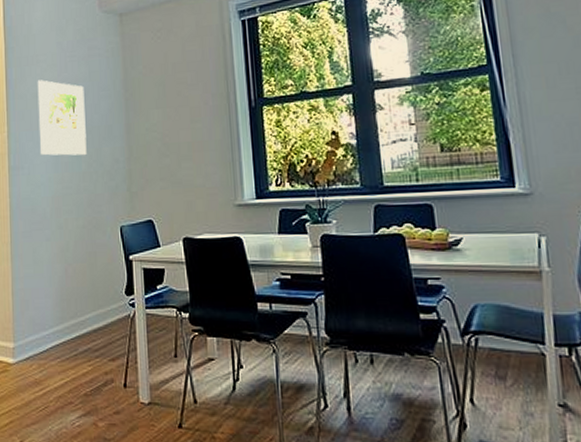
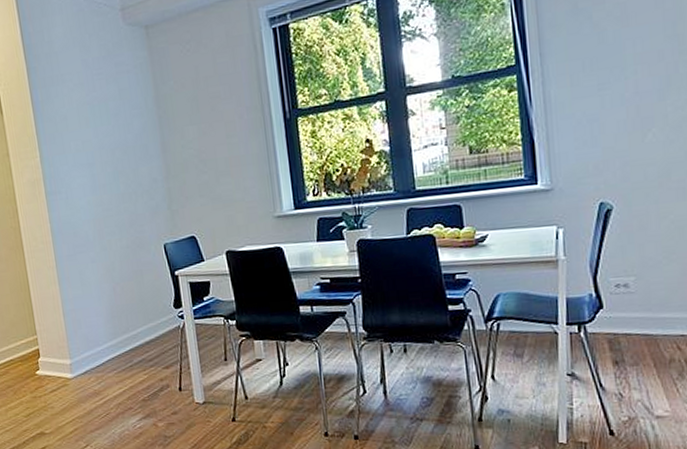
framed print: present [37,80,87,156] -> none [65,100,124,179]

